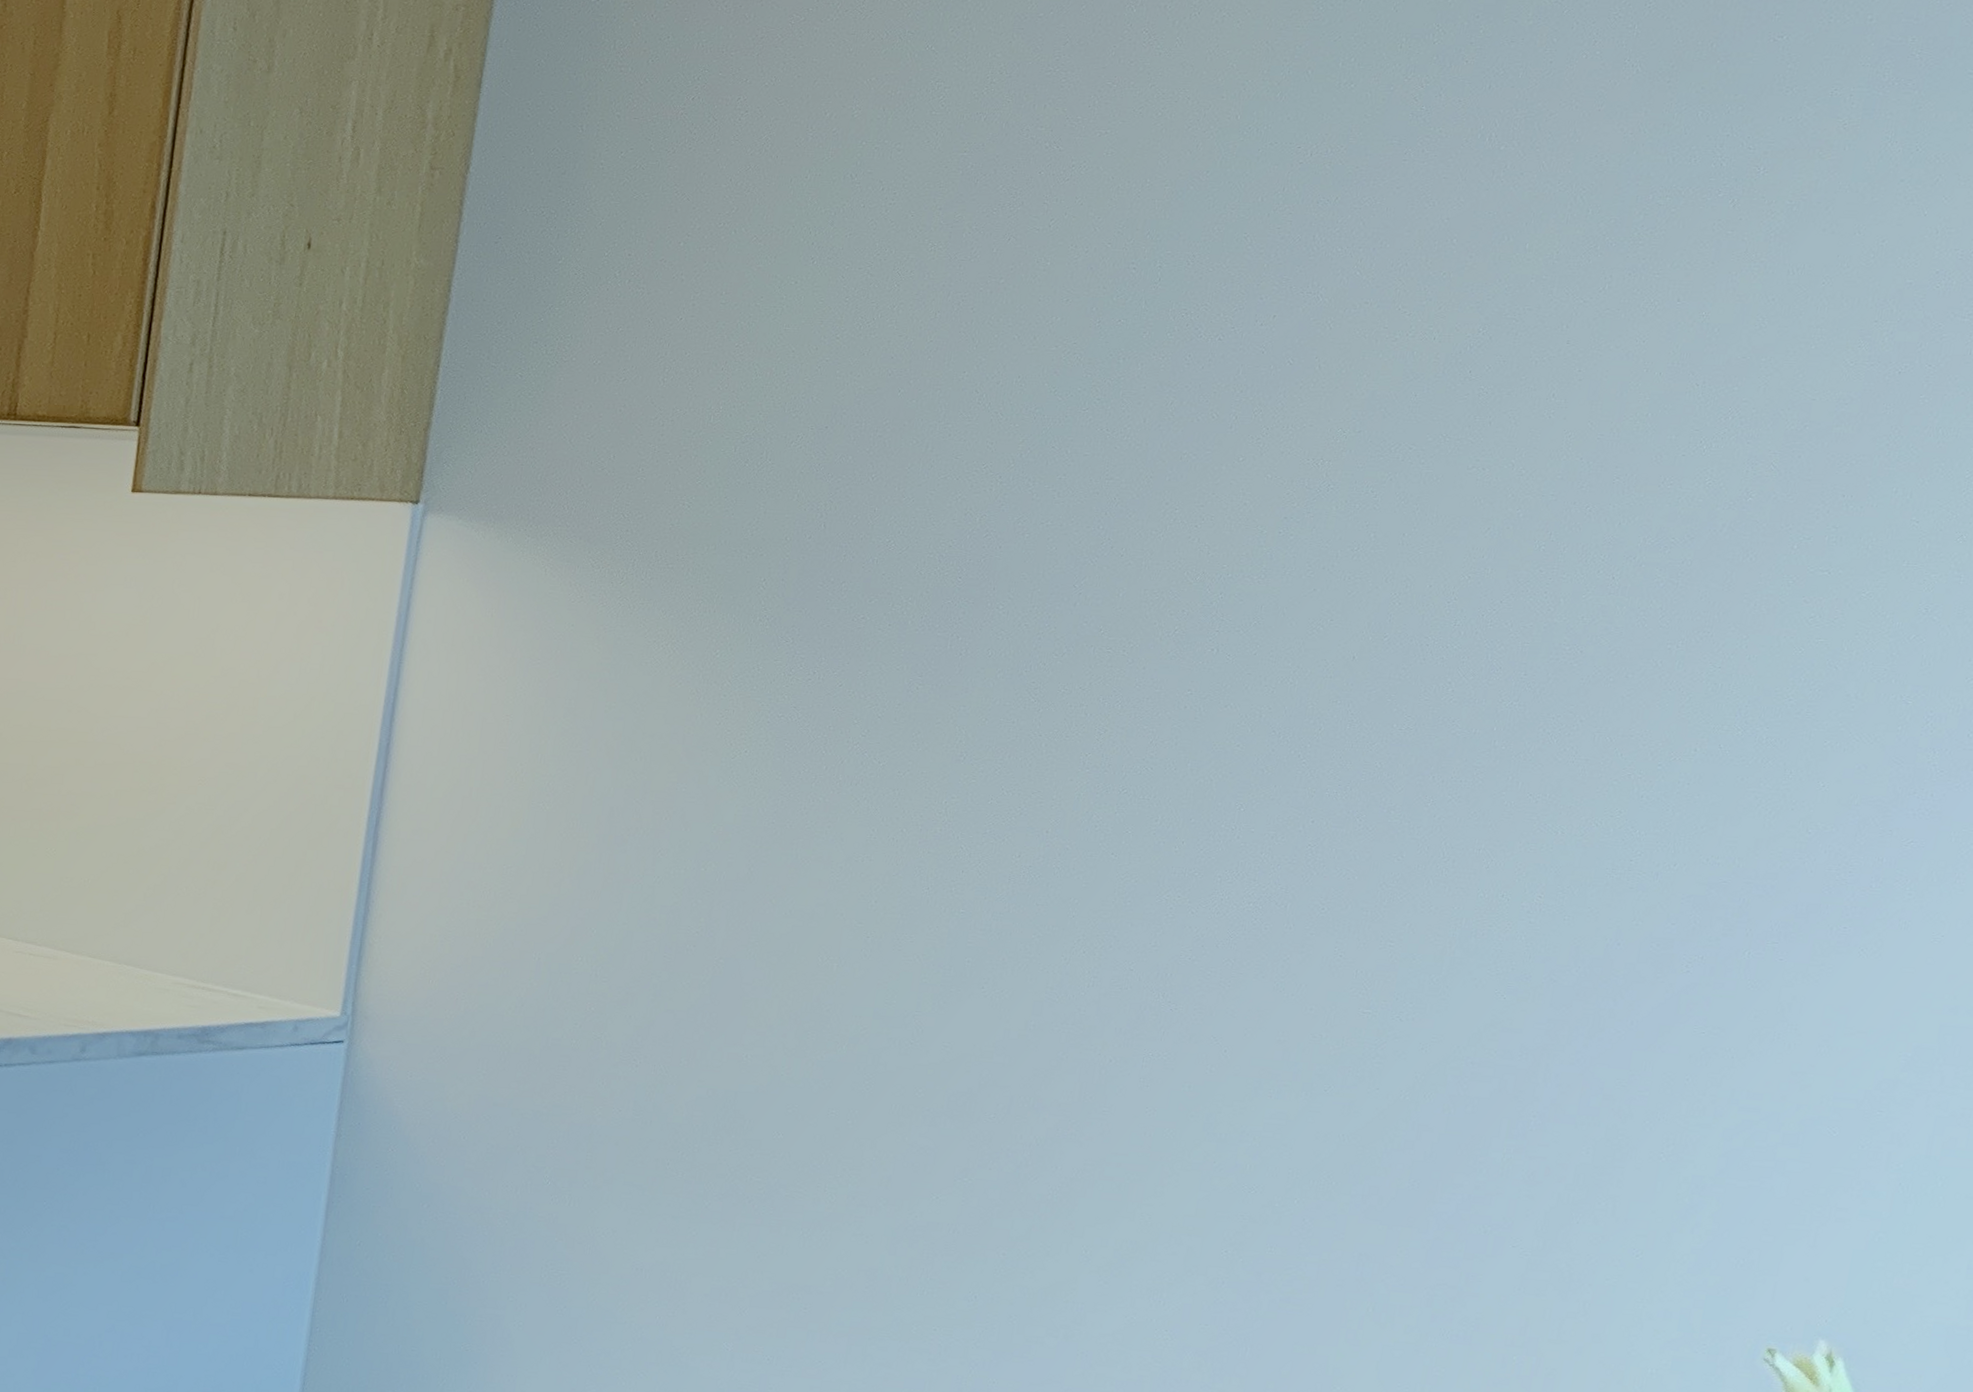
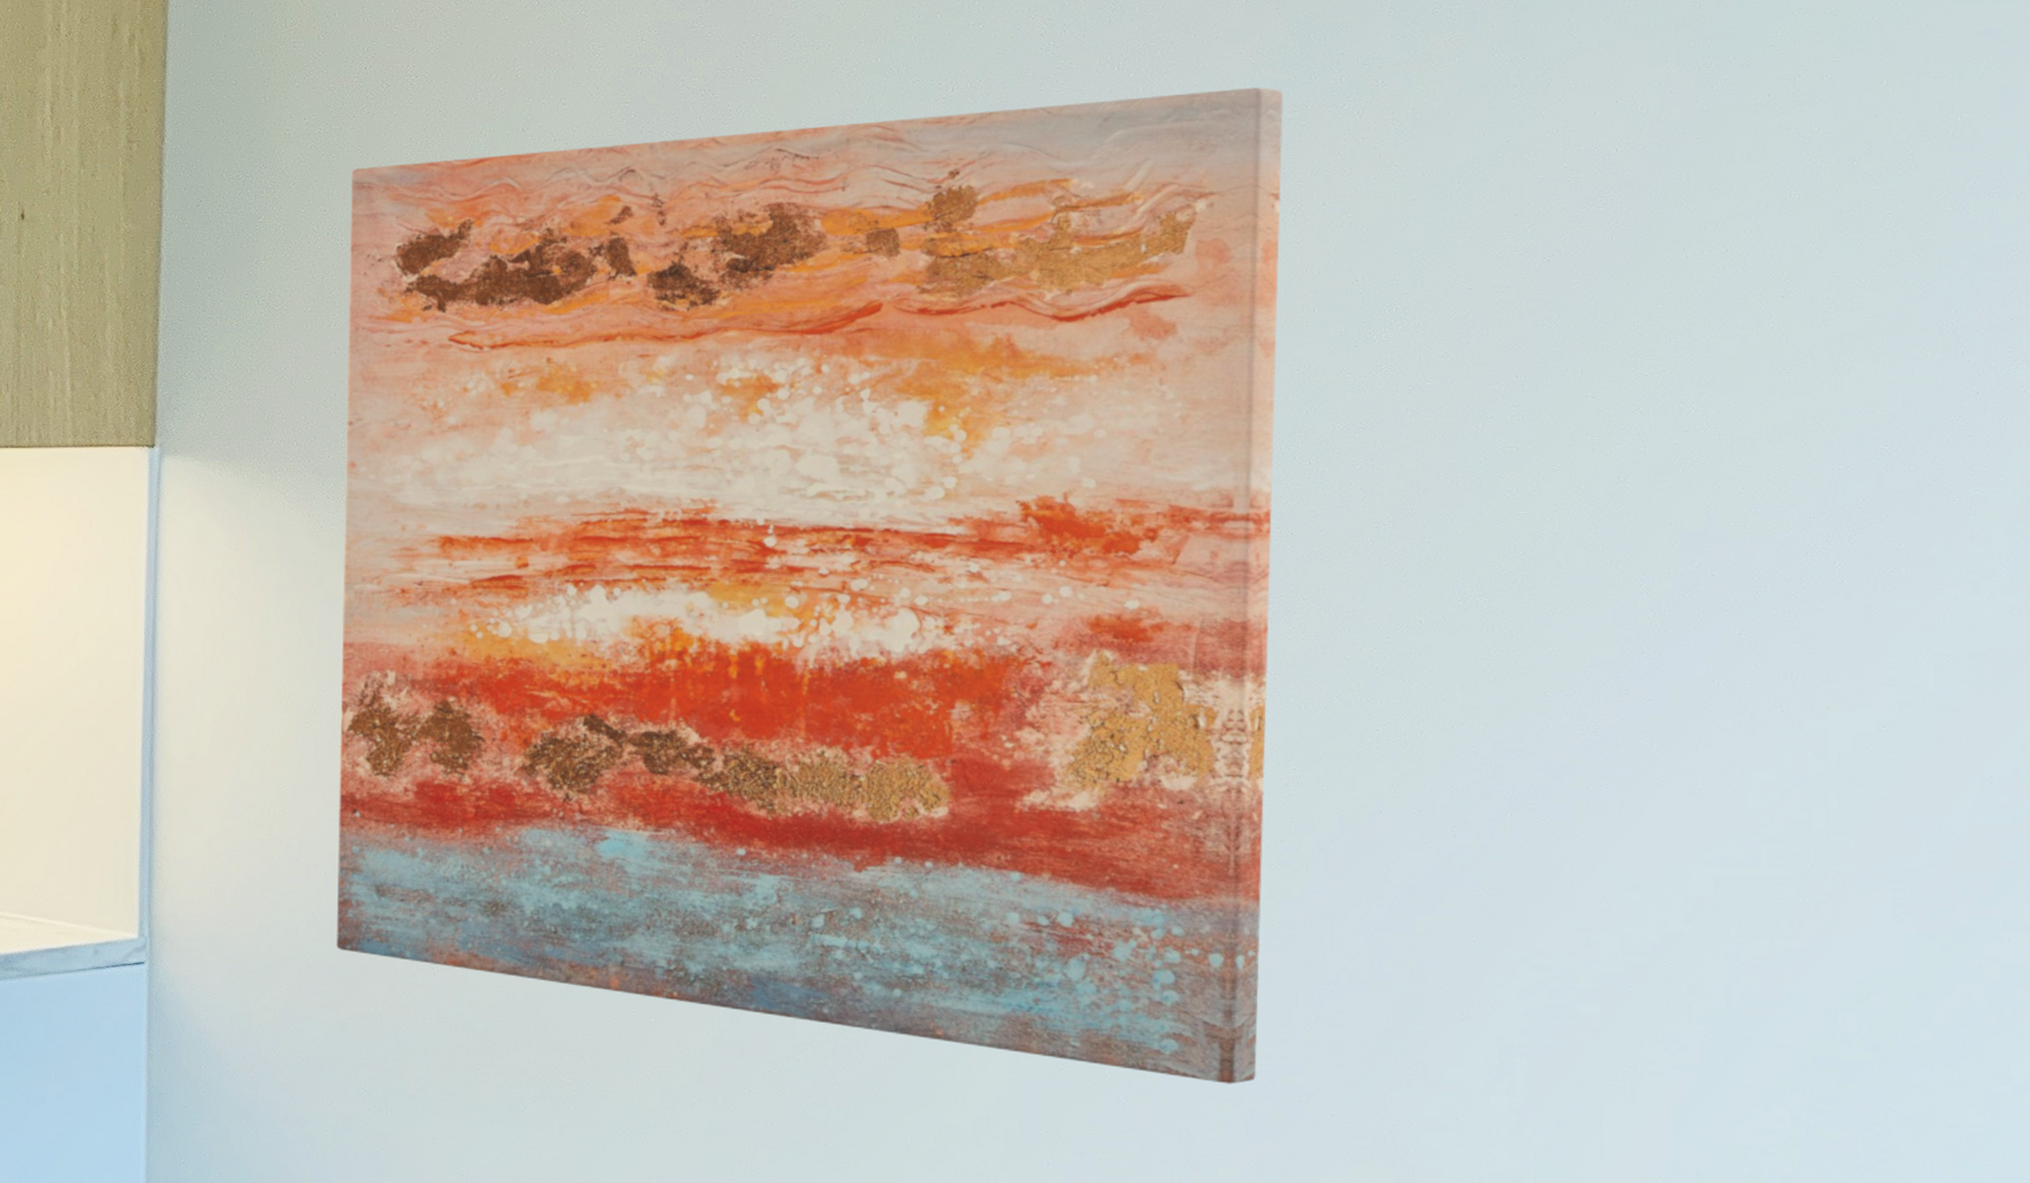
wall art: none [541,168,1658,1212] -> present [336,87,1283,1084]

